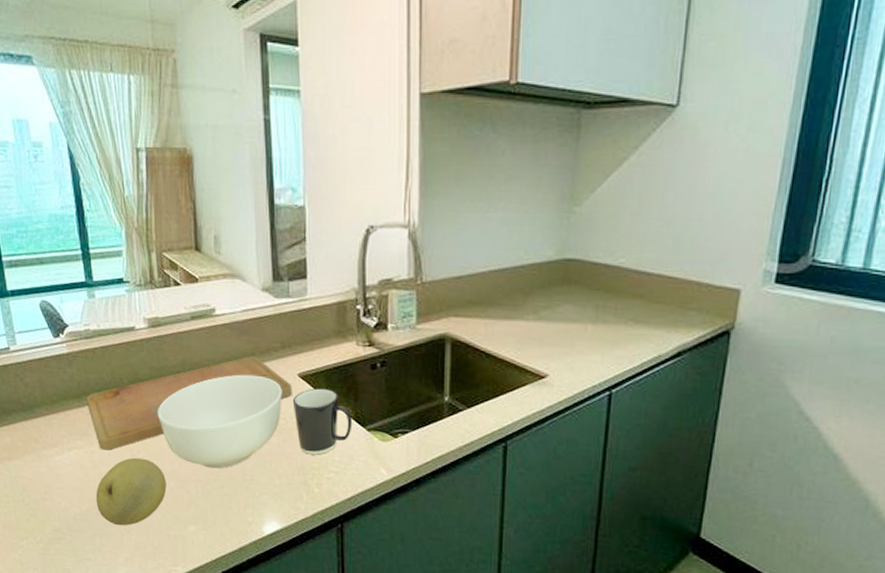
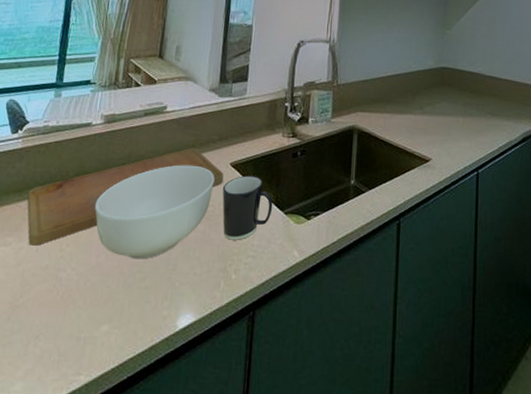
fruit: present [95,457,167,526] -> none [9,252,90,331]

